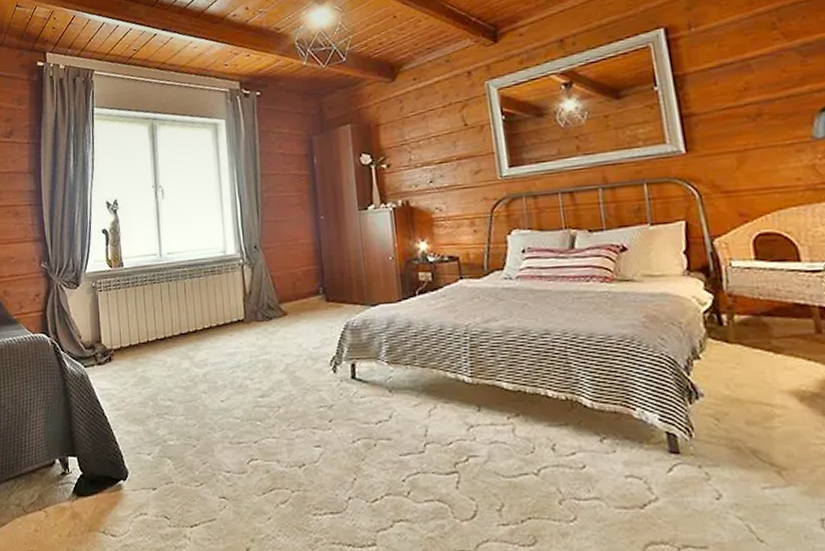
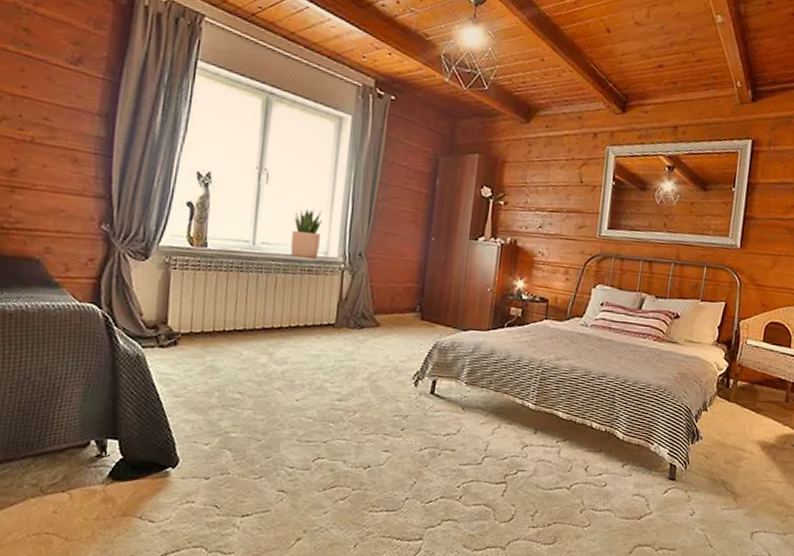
planter: none [191,212,218,262] -> present [290,209,323,260]

